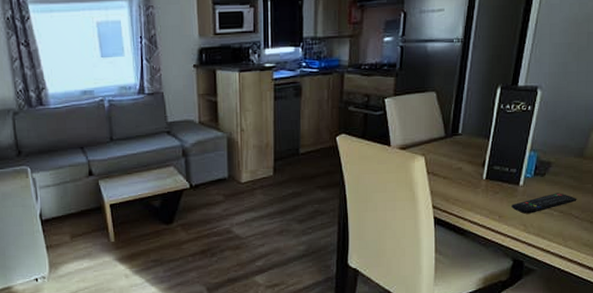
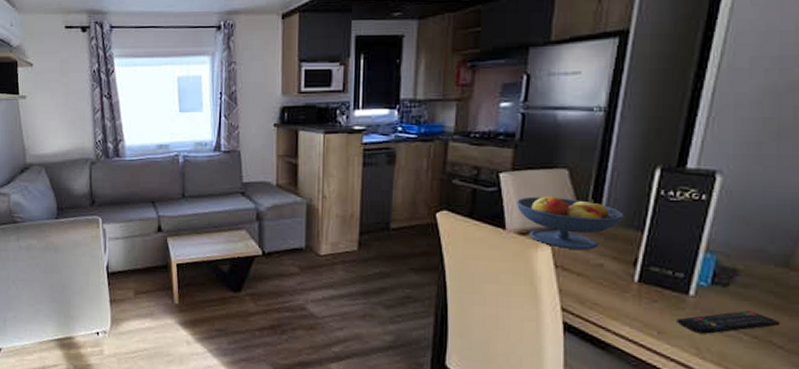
fruit bowl: none [397,115,477,158] -> present [515,196,625,250]

